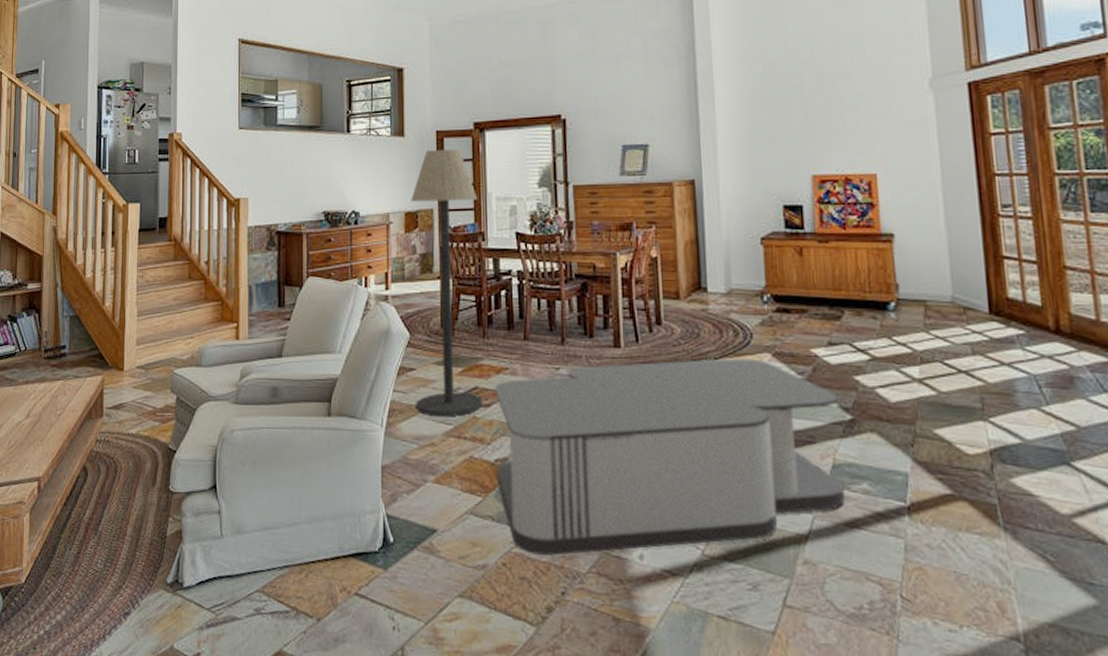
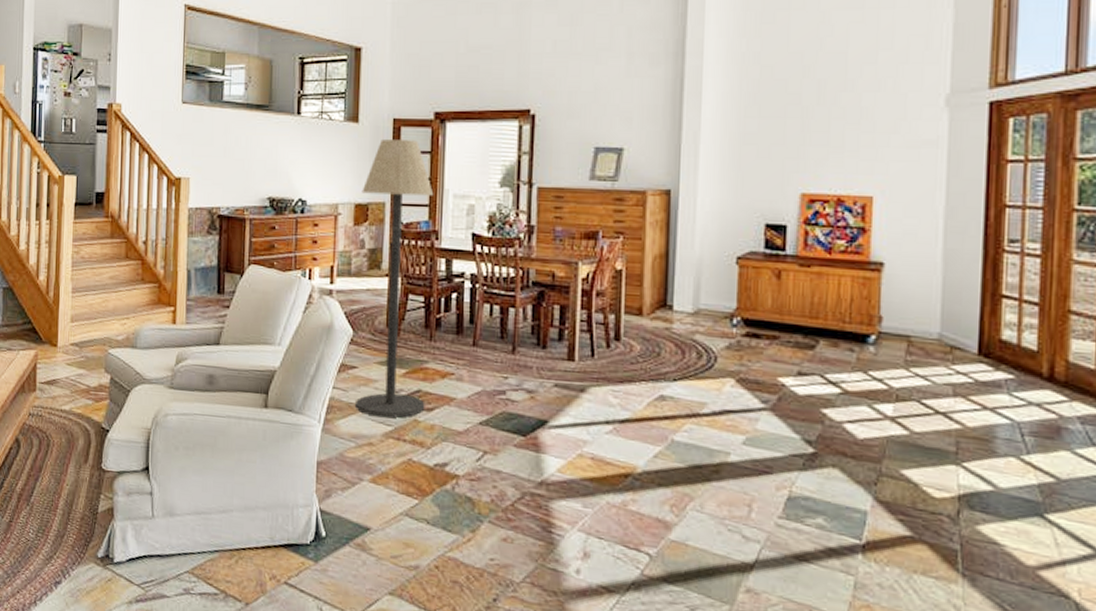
coffee table: present [494,358,845,556] -> none [434,377,800,565]

